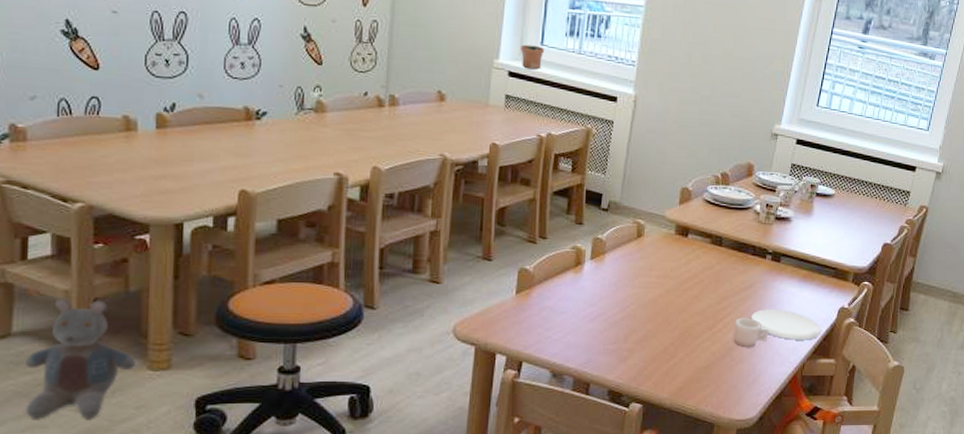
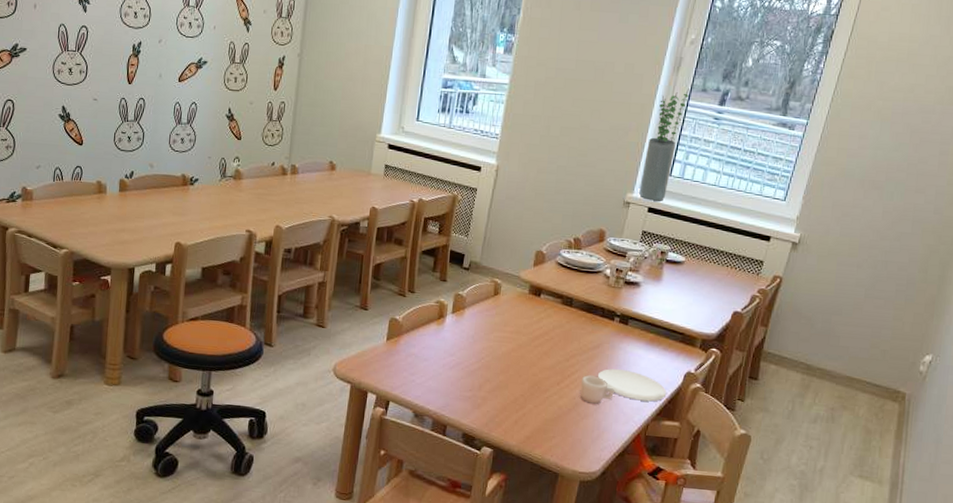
stuffed animal: present [24,299,137,418] -> none [22,324,97,419]
planter: present [520,44,545,70] -> none [398,120,420,143]
vase: none [787,15,833,133] -> present [639,88,689,201]

